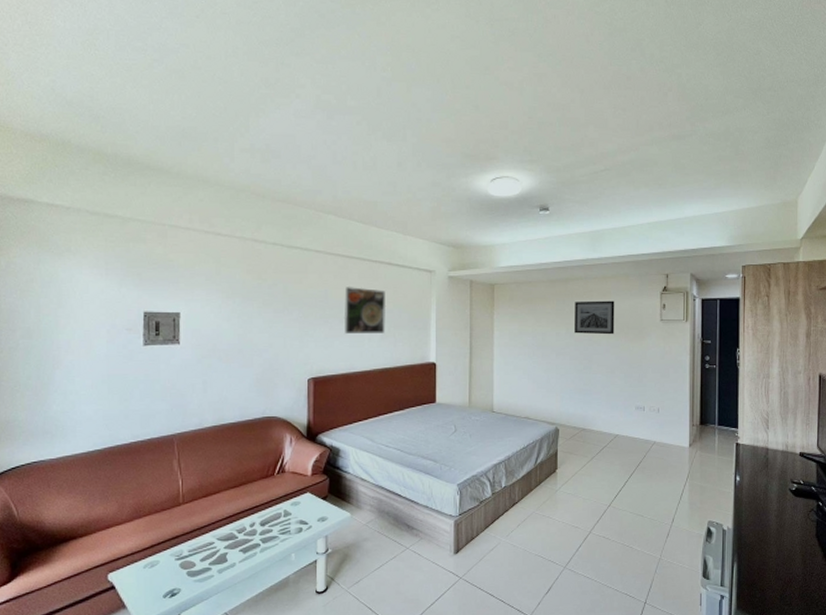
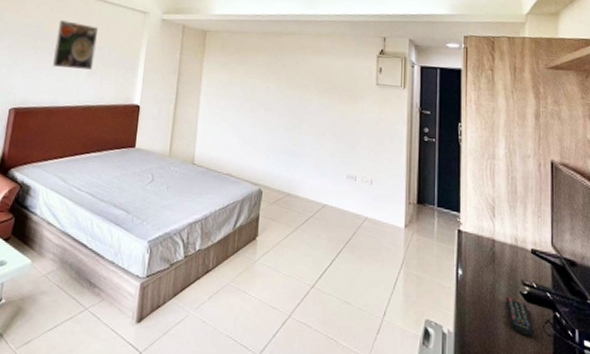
wall art: present [575,300,615,335] -> none [285,56,329,95]
remote control: none [777,495,801,525] -> present [506,298,535,337]

